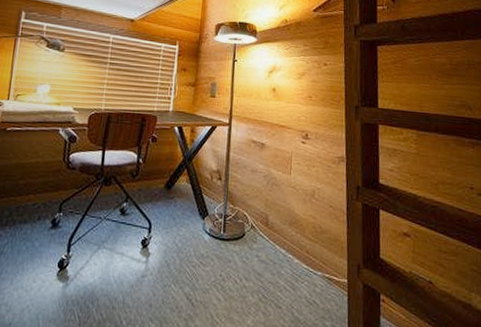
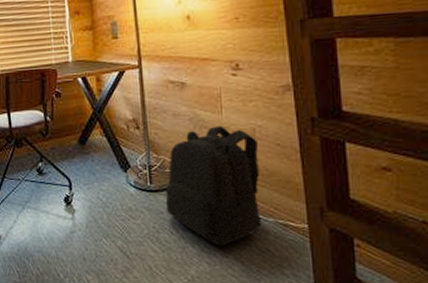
backpack: none [233,184,316,296] -> present [165,125,262,246]

